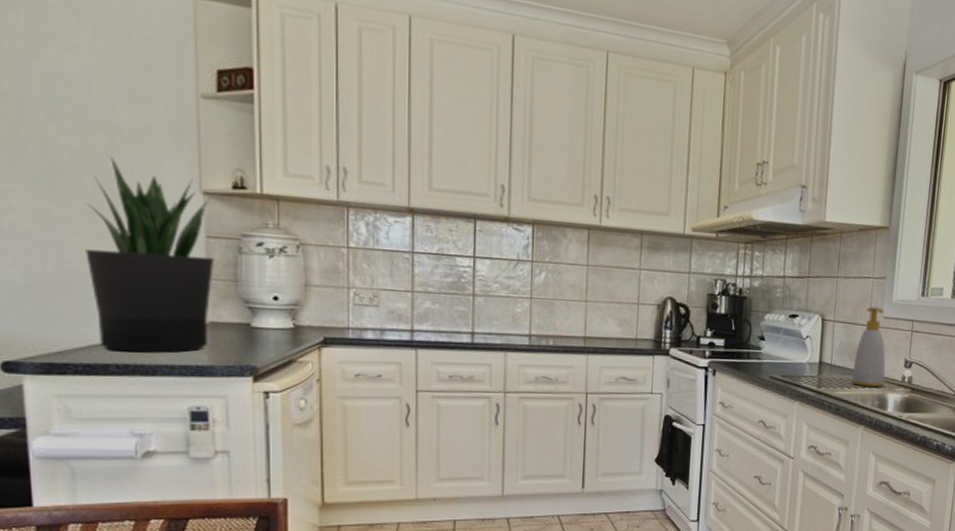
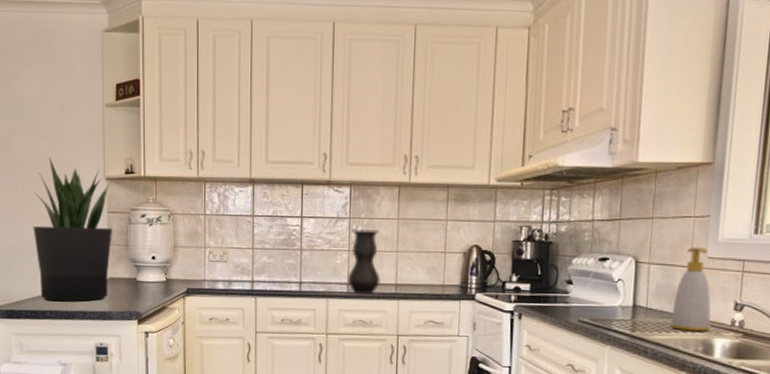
vase: none [529,274,567,349] -> present [347,229,381,295]

